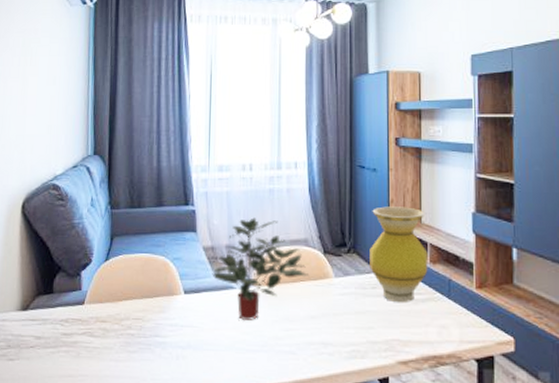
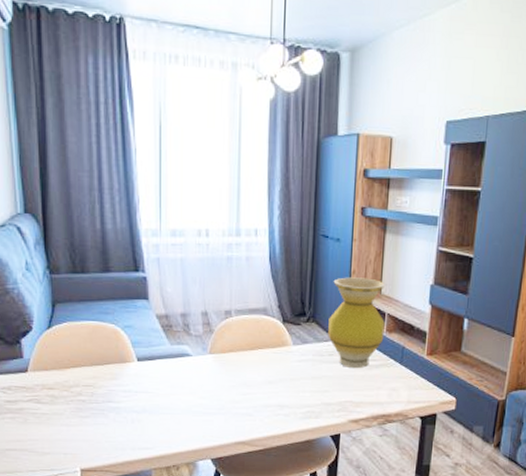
potted plant: present [212,217,310,321] -> none [166,286,268,387]

